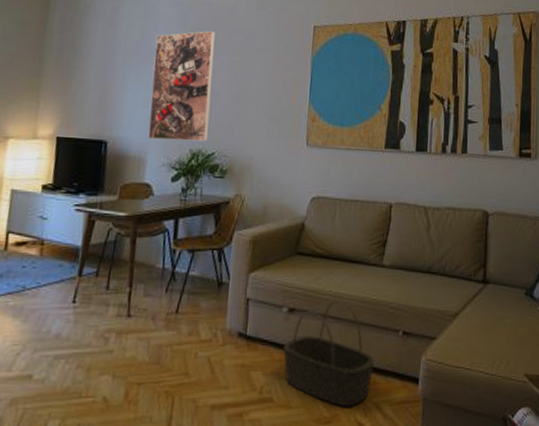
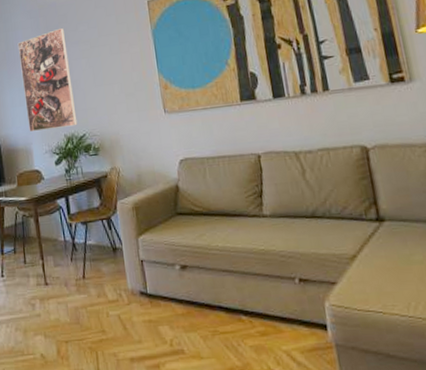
basket: present [283,299,374,407] -> none [183,253,277,356]

